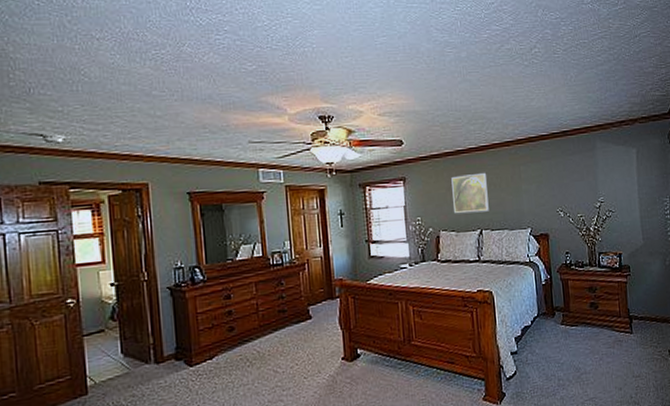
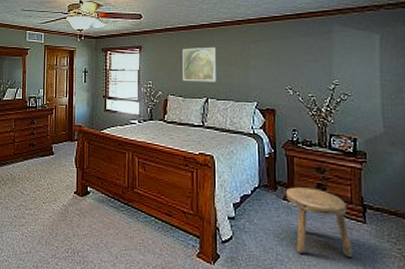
stool: none [562,308,623,374] -> present [285,187,353,258]

